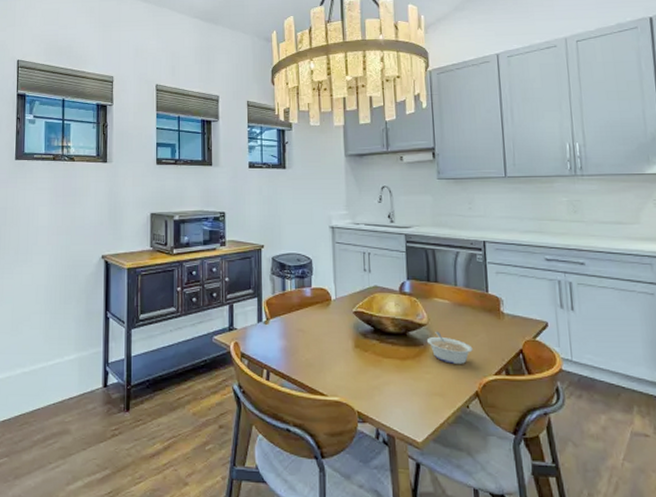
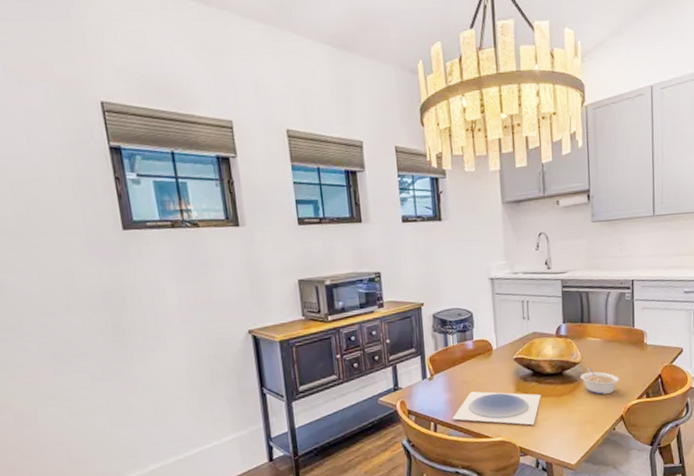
plate: none [286,341,383,388] -> present [452,391,541,425]

